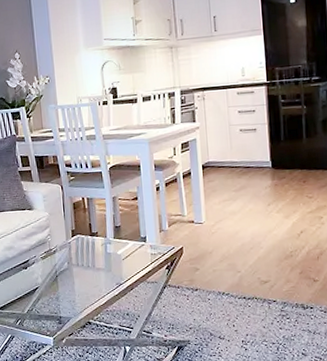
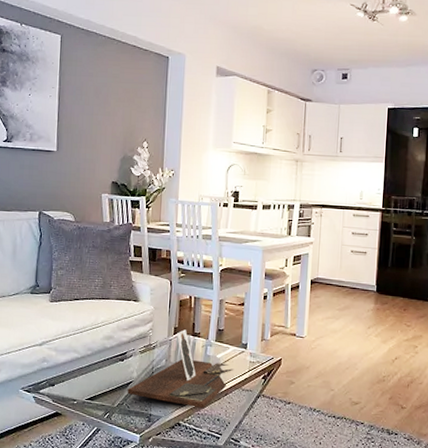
decorative tray: none [34,231,136,306] -> present [127,329,234,409]

